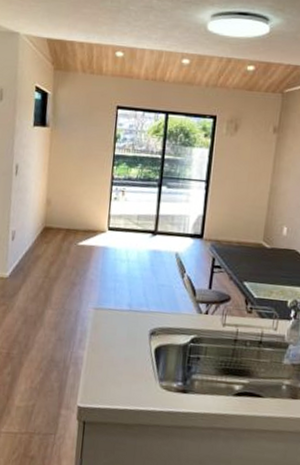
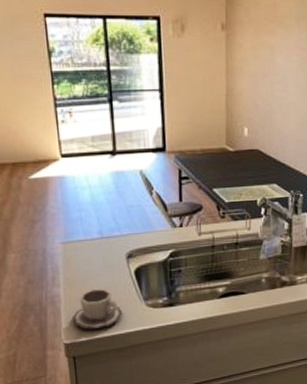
cup: none [89,359,137,400] -> present [72,289,123,330]

